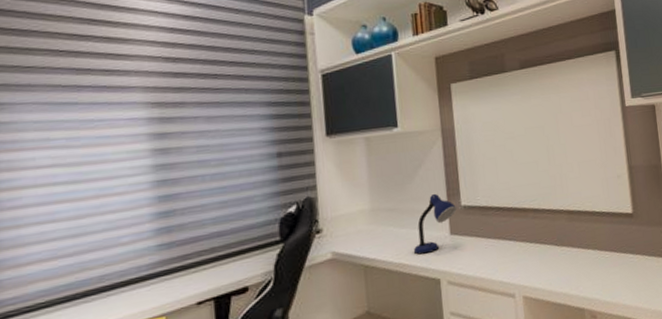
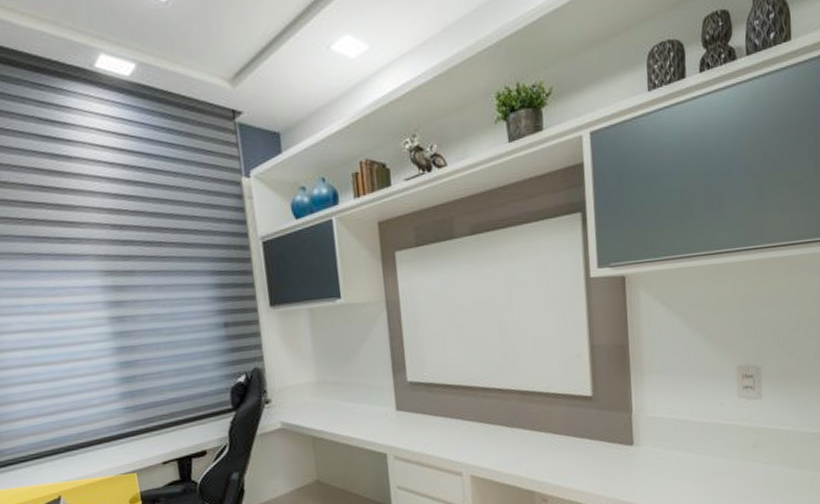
desk lamp: present [413,193,457,255] -> none [359,368,403,429]

